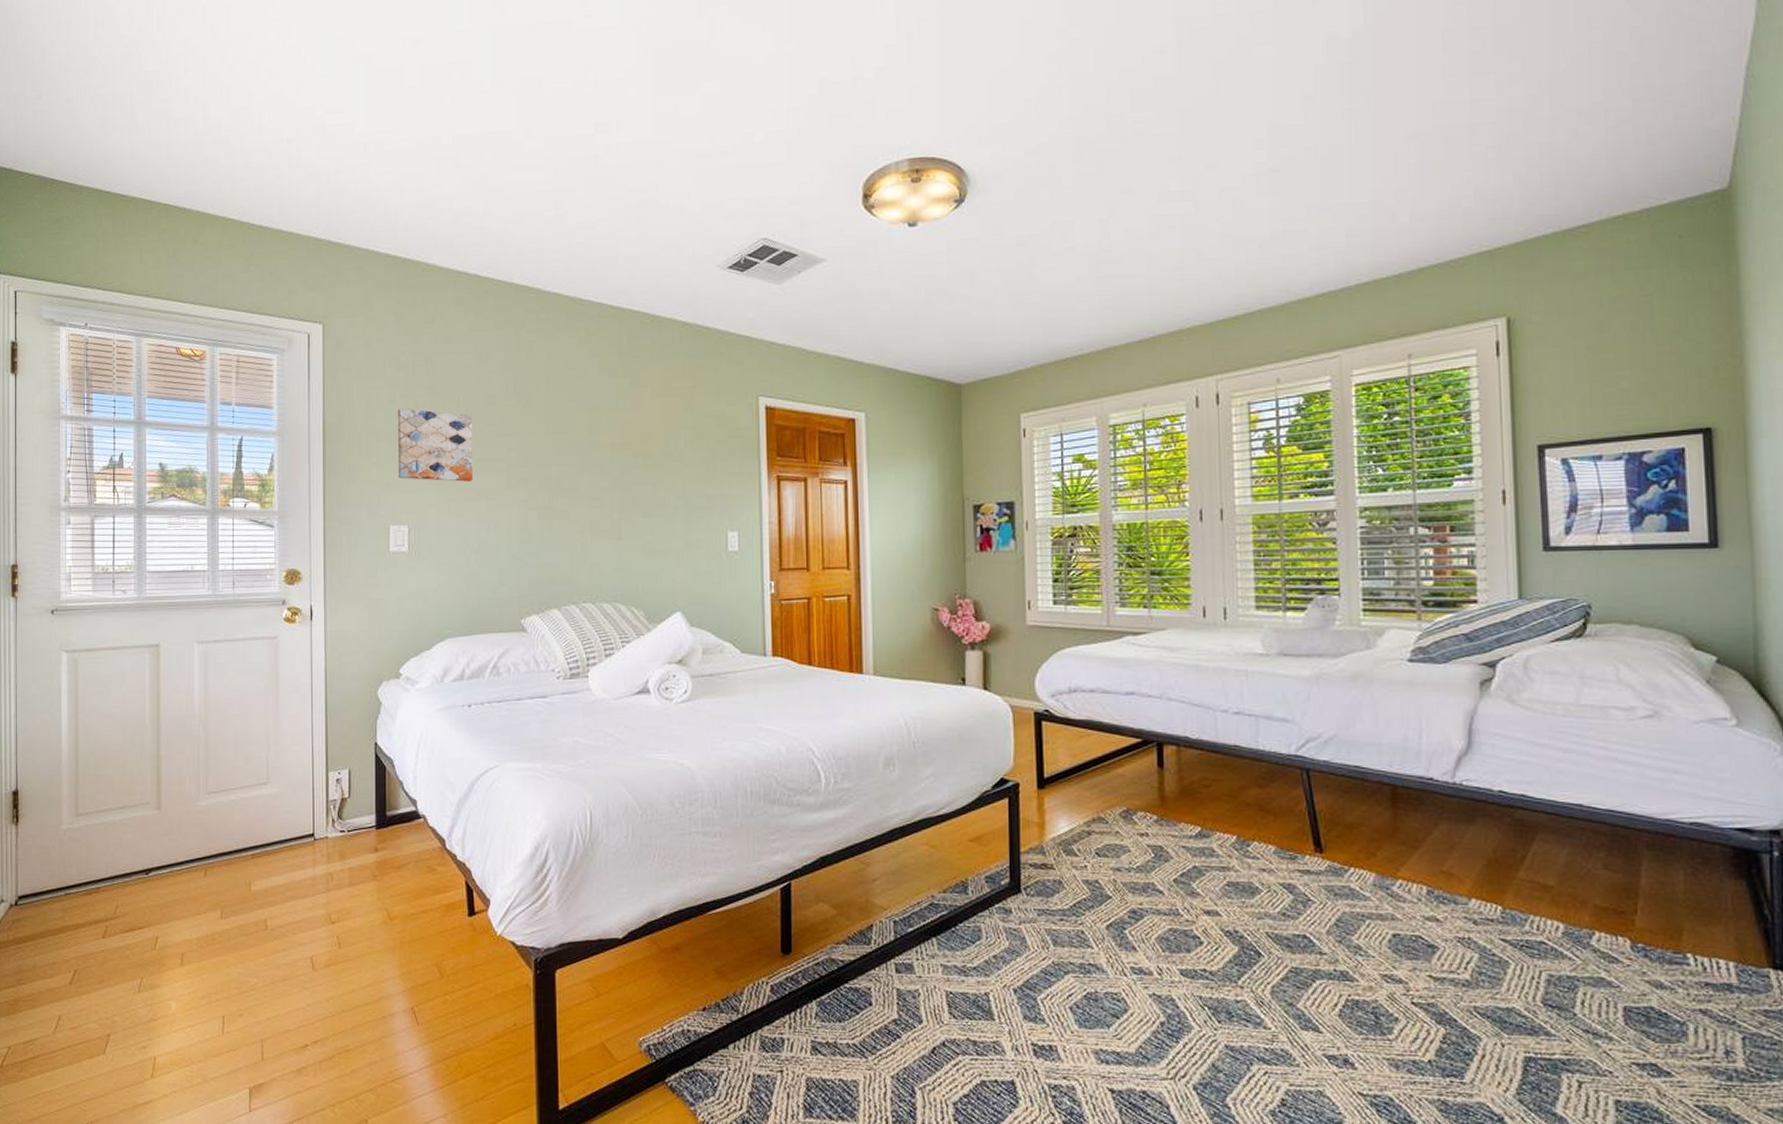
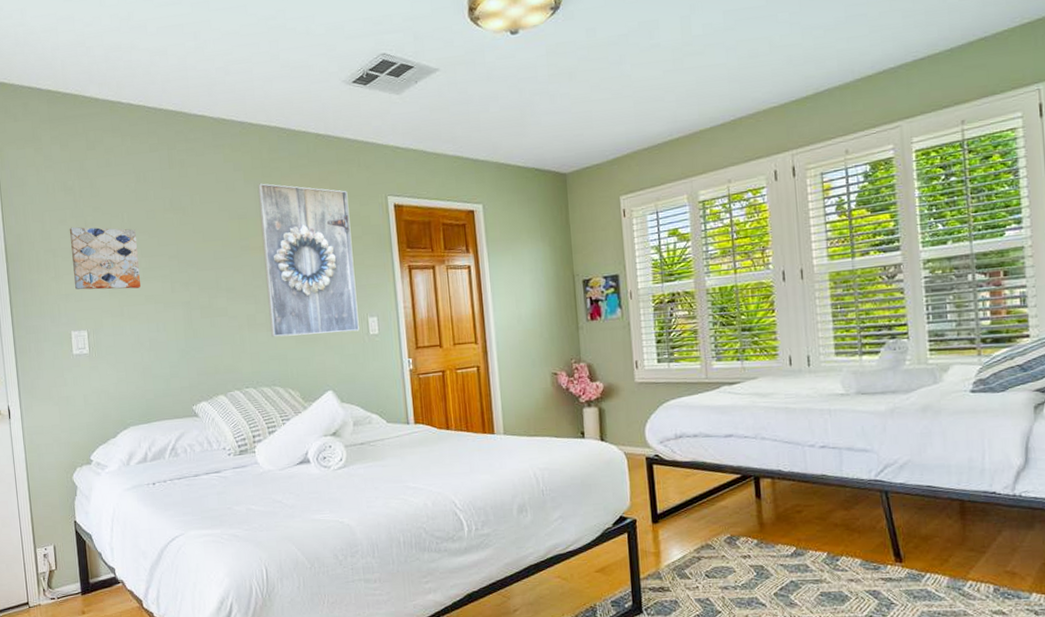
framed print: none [613,373,717,547] -> present [257,183,359,338]

